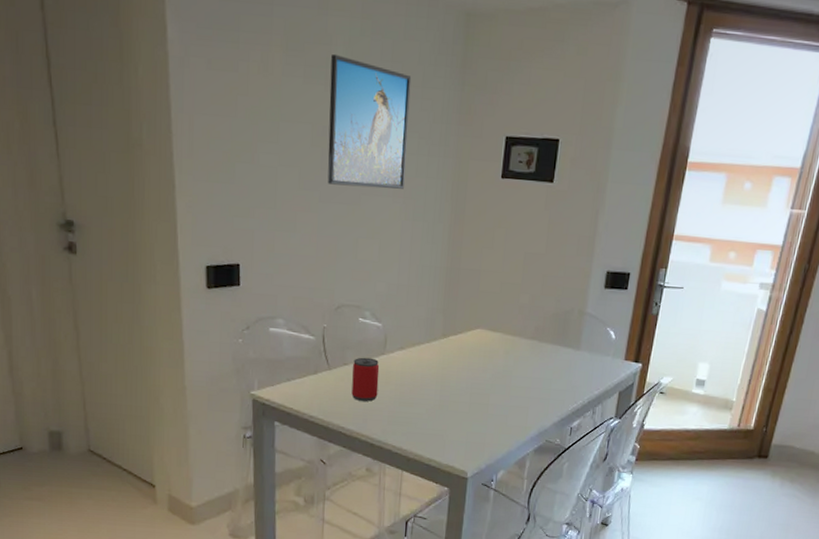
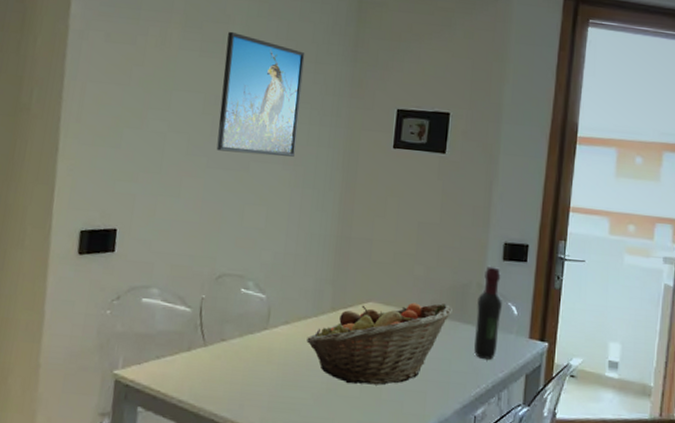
beverage can: present [351,357,380,402] -> none [228,332,261,384]
fruit basket: none [420,328,555,402] -> present [306,302,452,385]
wine bottle: none [573,294,602,379] -> present [474,266,502,360]

